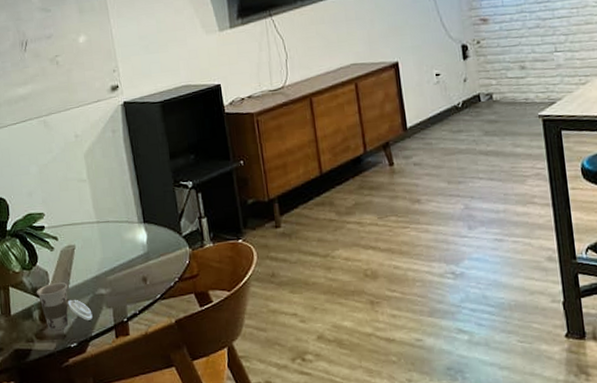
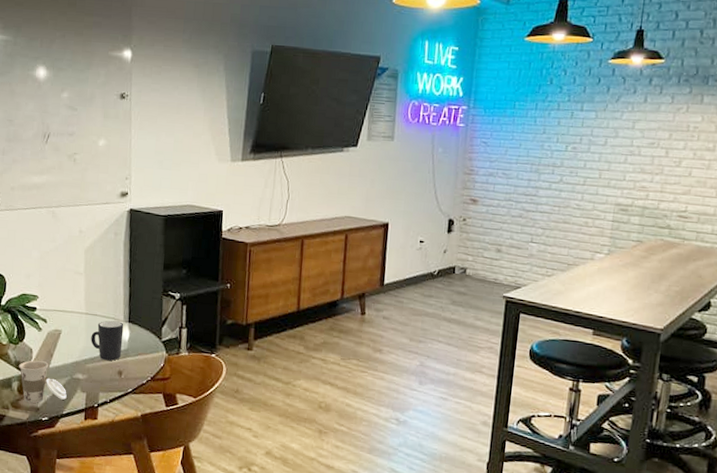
mug: none [107,224,143,268] -> present [91,320,124,361]

